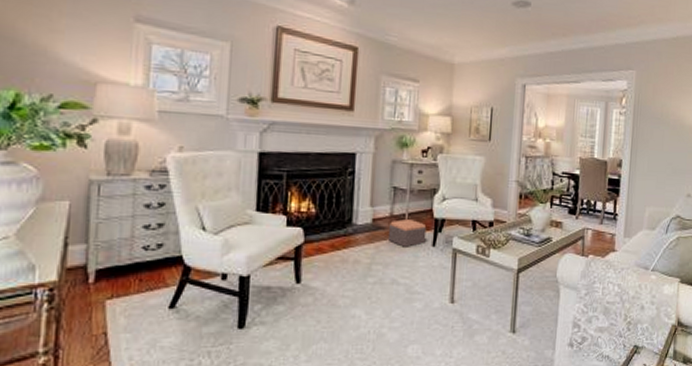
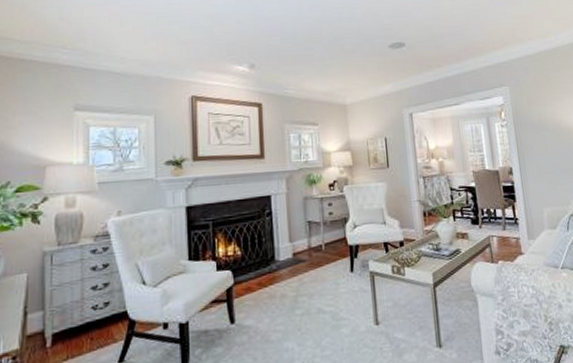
footstool: present [387,219,427,247] -> none [308,249,344,277]

